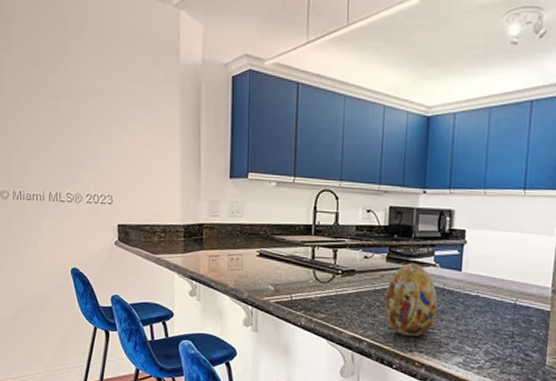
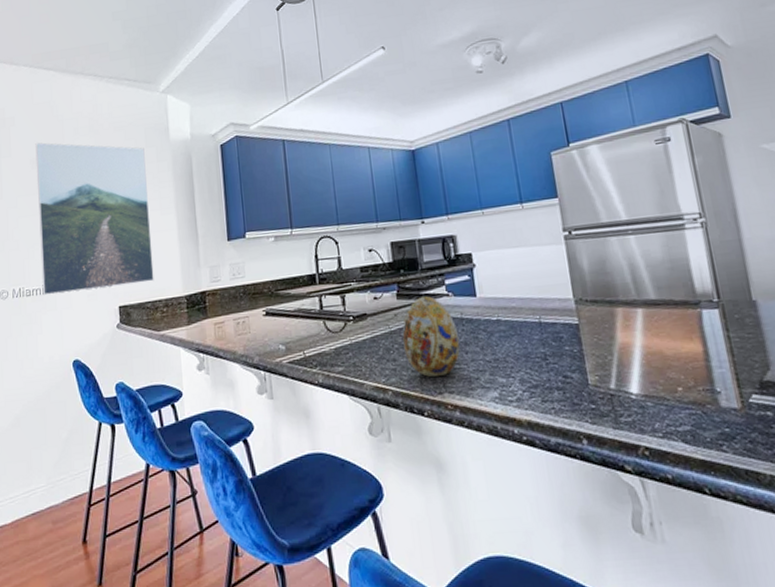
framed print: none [37,41,154,206] -> present [35,142,154,296]

